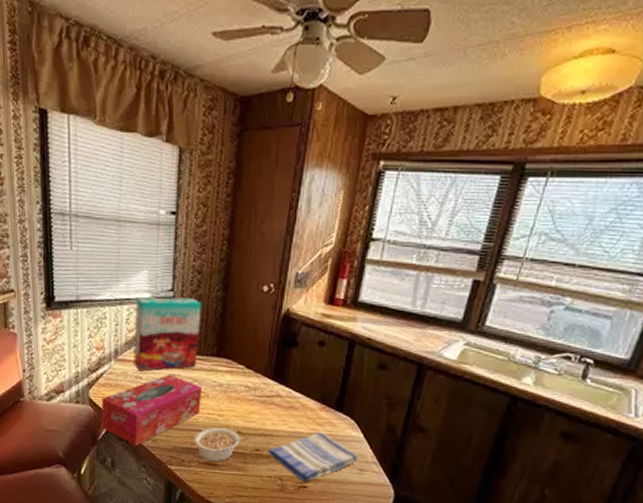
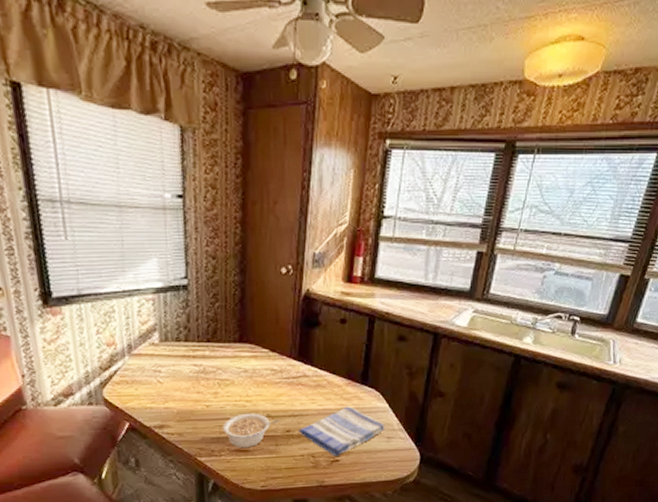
tissue box: present [101,374,201,447] -> none [118,365,227,443]
cereal box: present [134,297,202,371] -> none [146,285,219,365]

